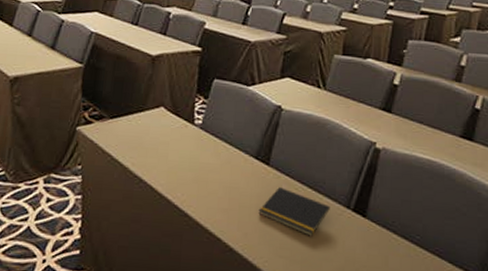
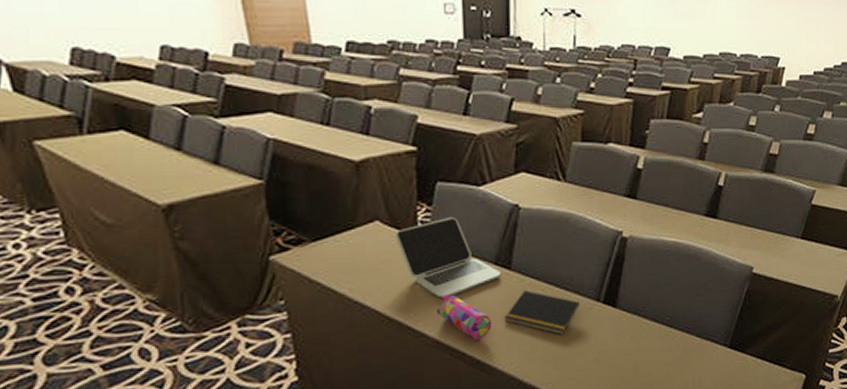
laptop: none [175,110,260,183] -> present [396,216,501,298]
pencil case: none [199,179,248,228] -> present [436,293,492,340]

